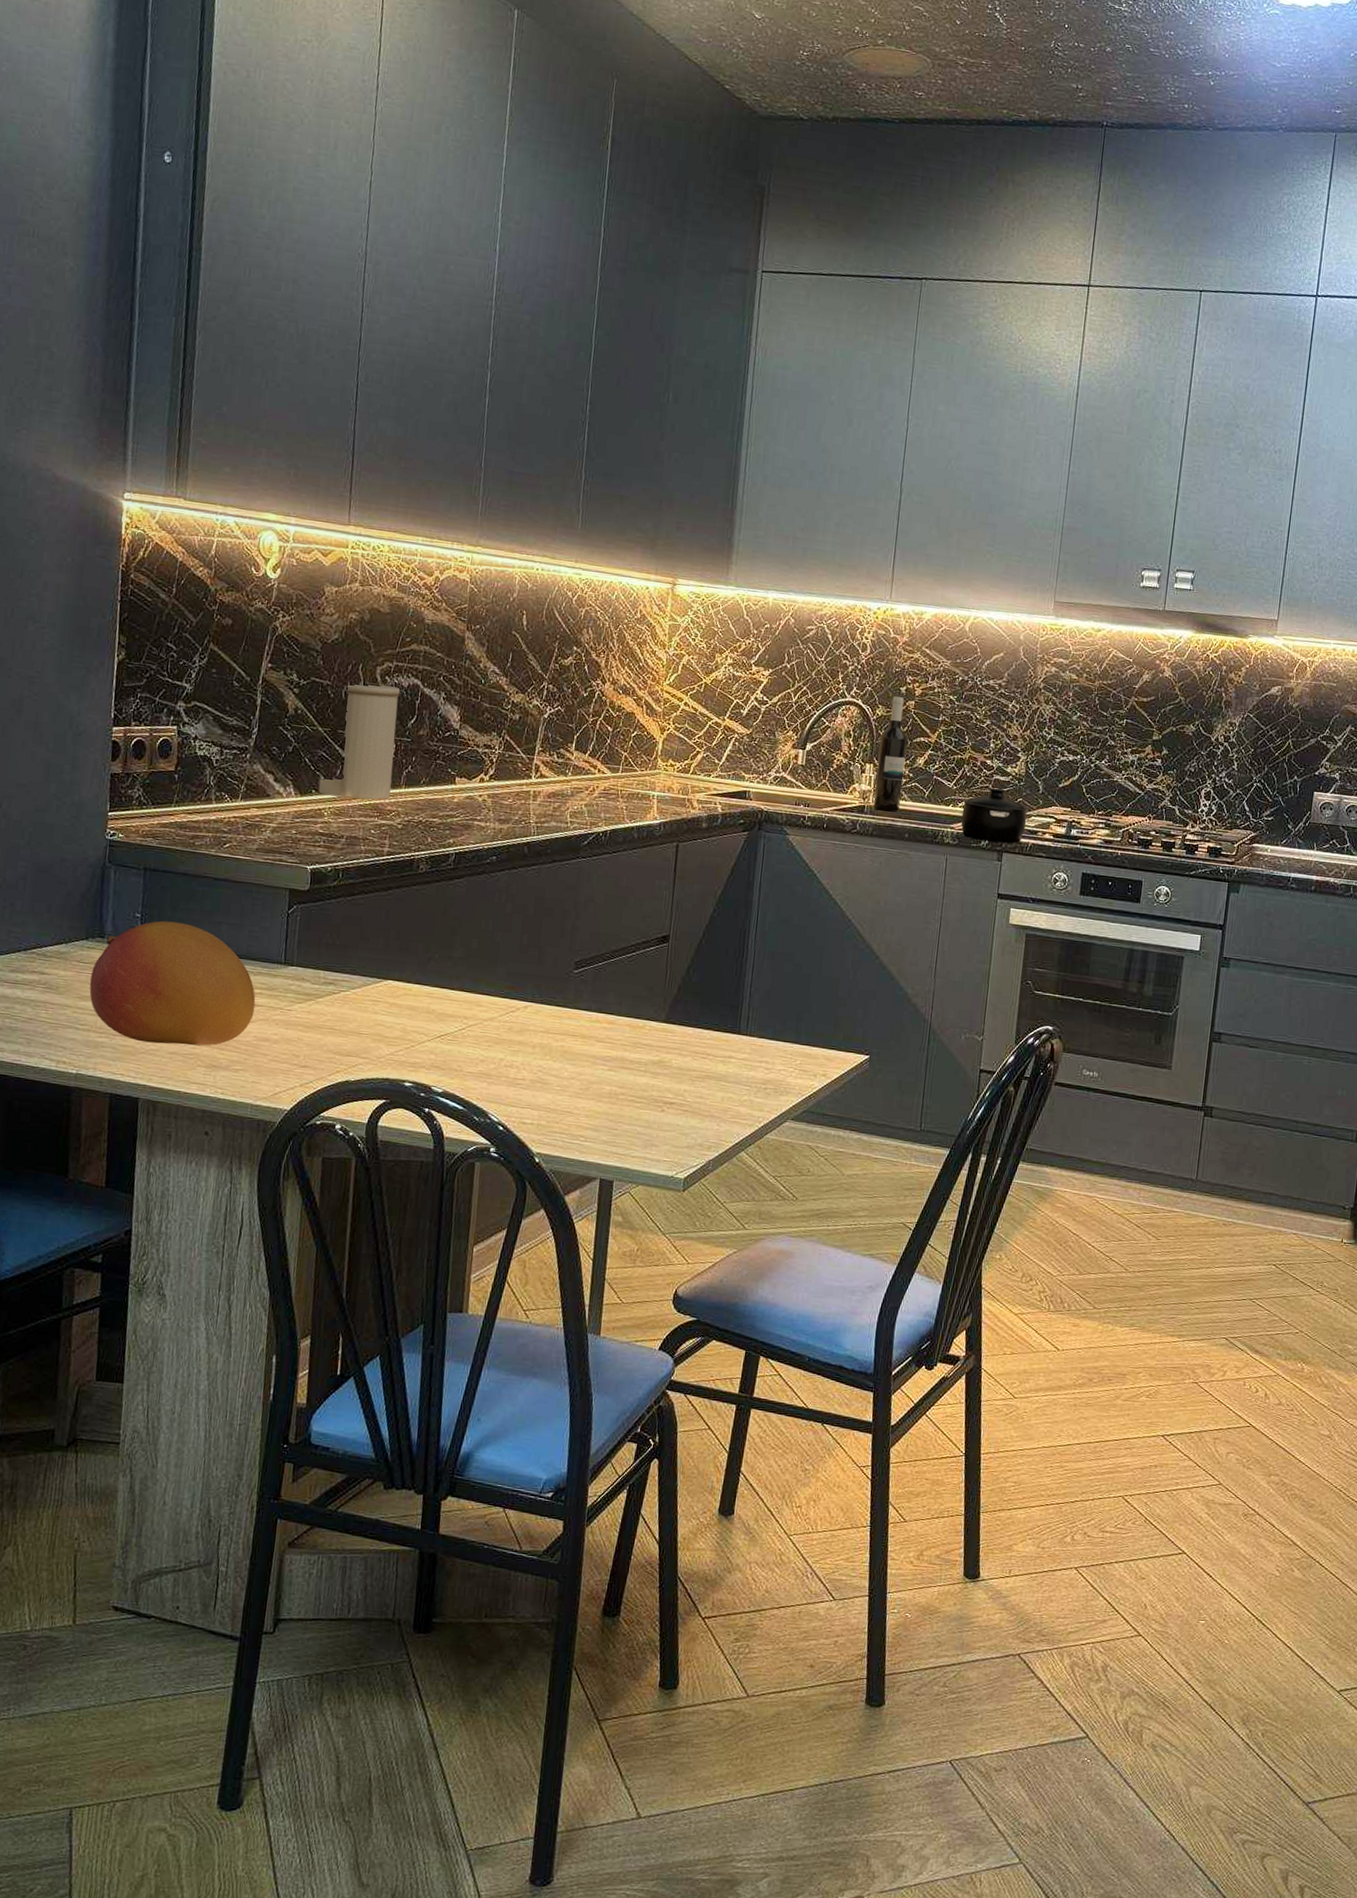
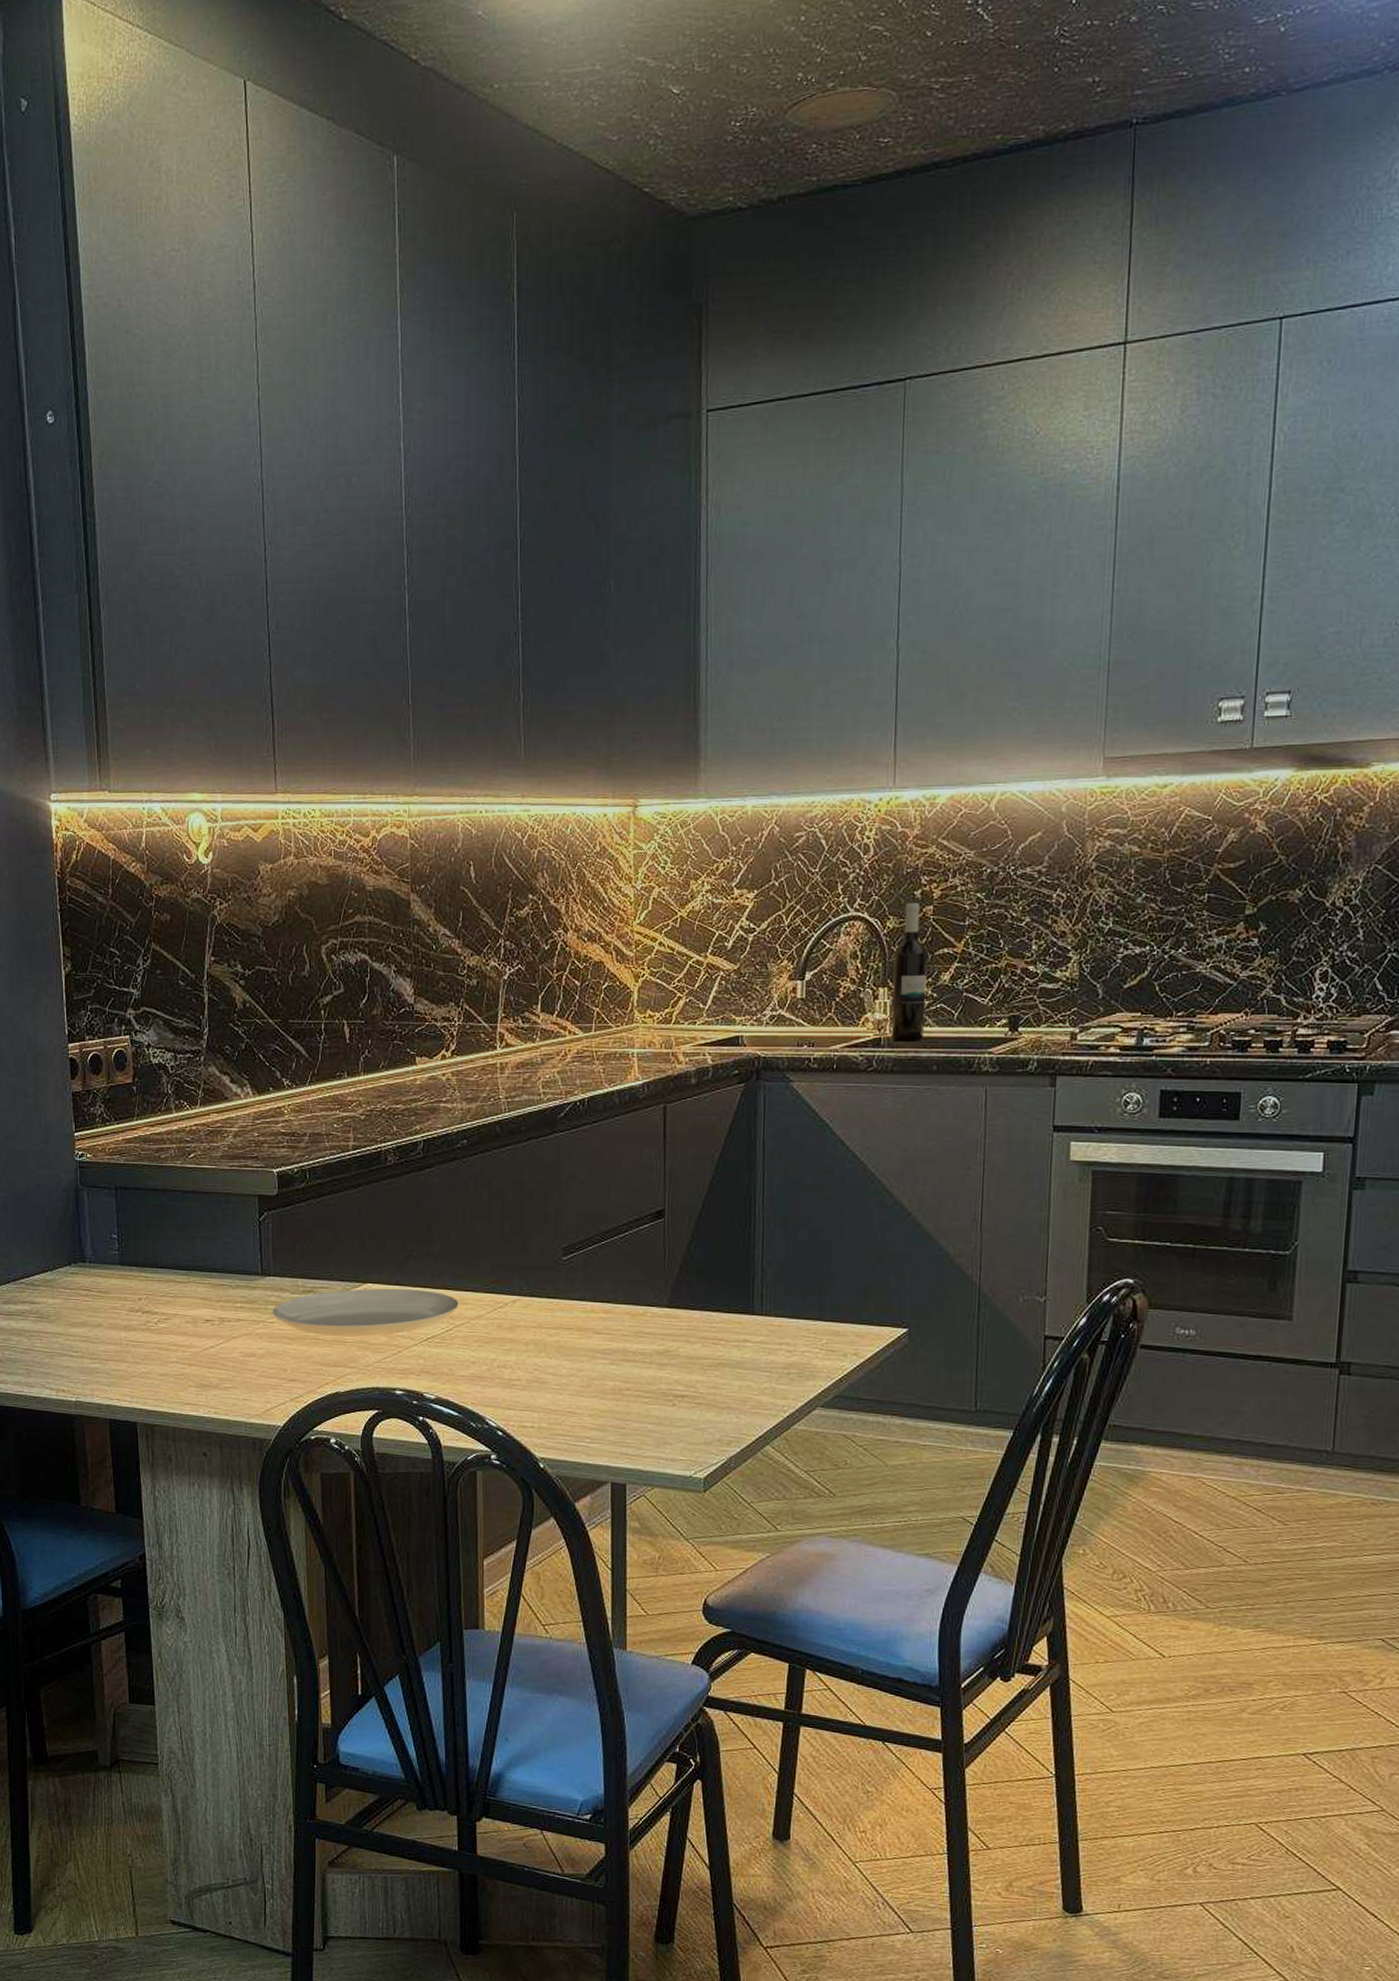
fruit: present [89,920,256,1046] -> none [77,1240,238,1366]
plate: none [291,984,474,1031] -> present [273,1288,459,1338]
canister: present [318,682,401,800] -> none [276,964,349,1092]
saucepan: present [961,787,1028,844] -> none [1001,998,1085,1064]

